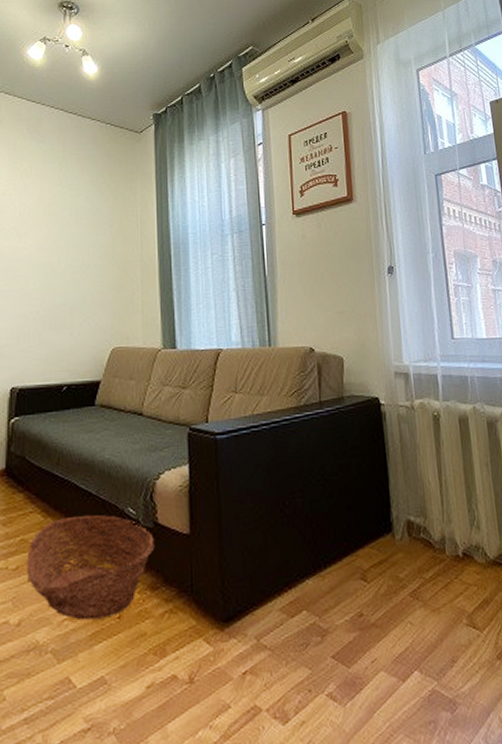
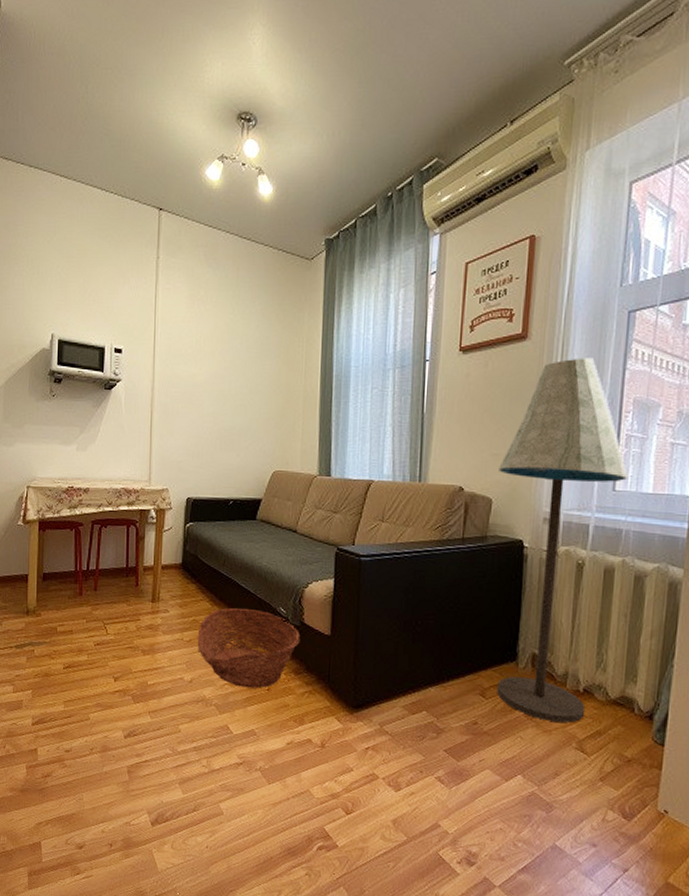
floor lamp: none [345,216,468,598] -> present [497,358,629,723]

